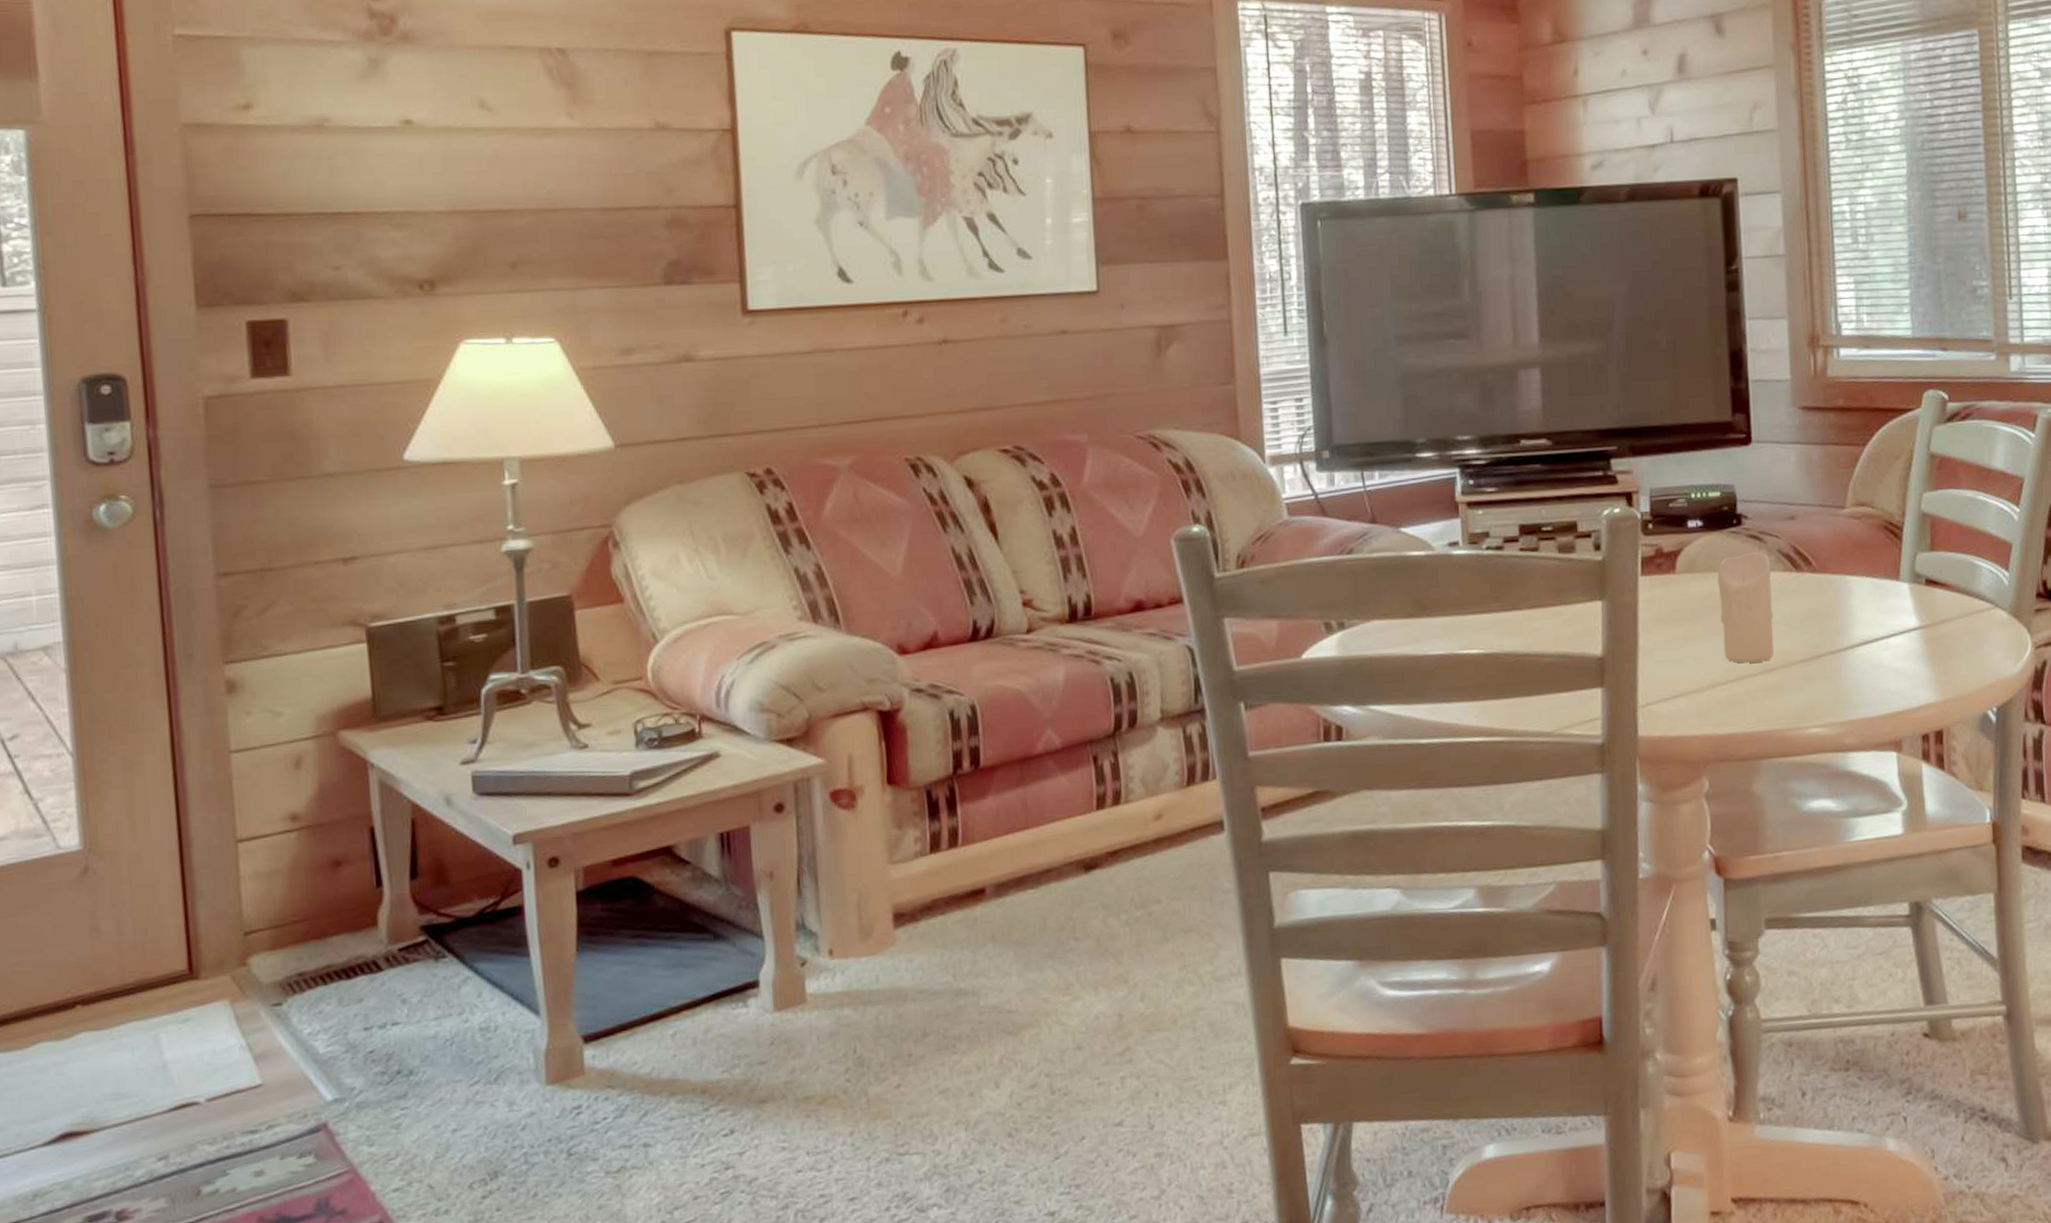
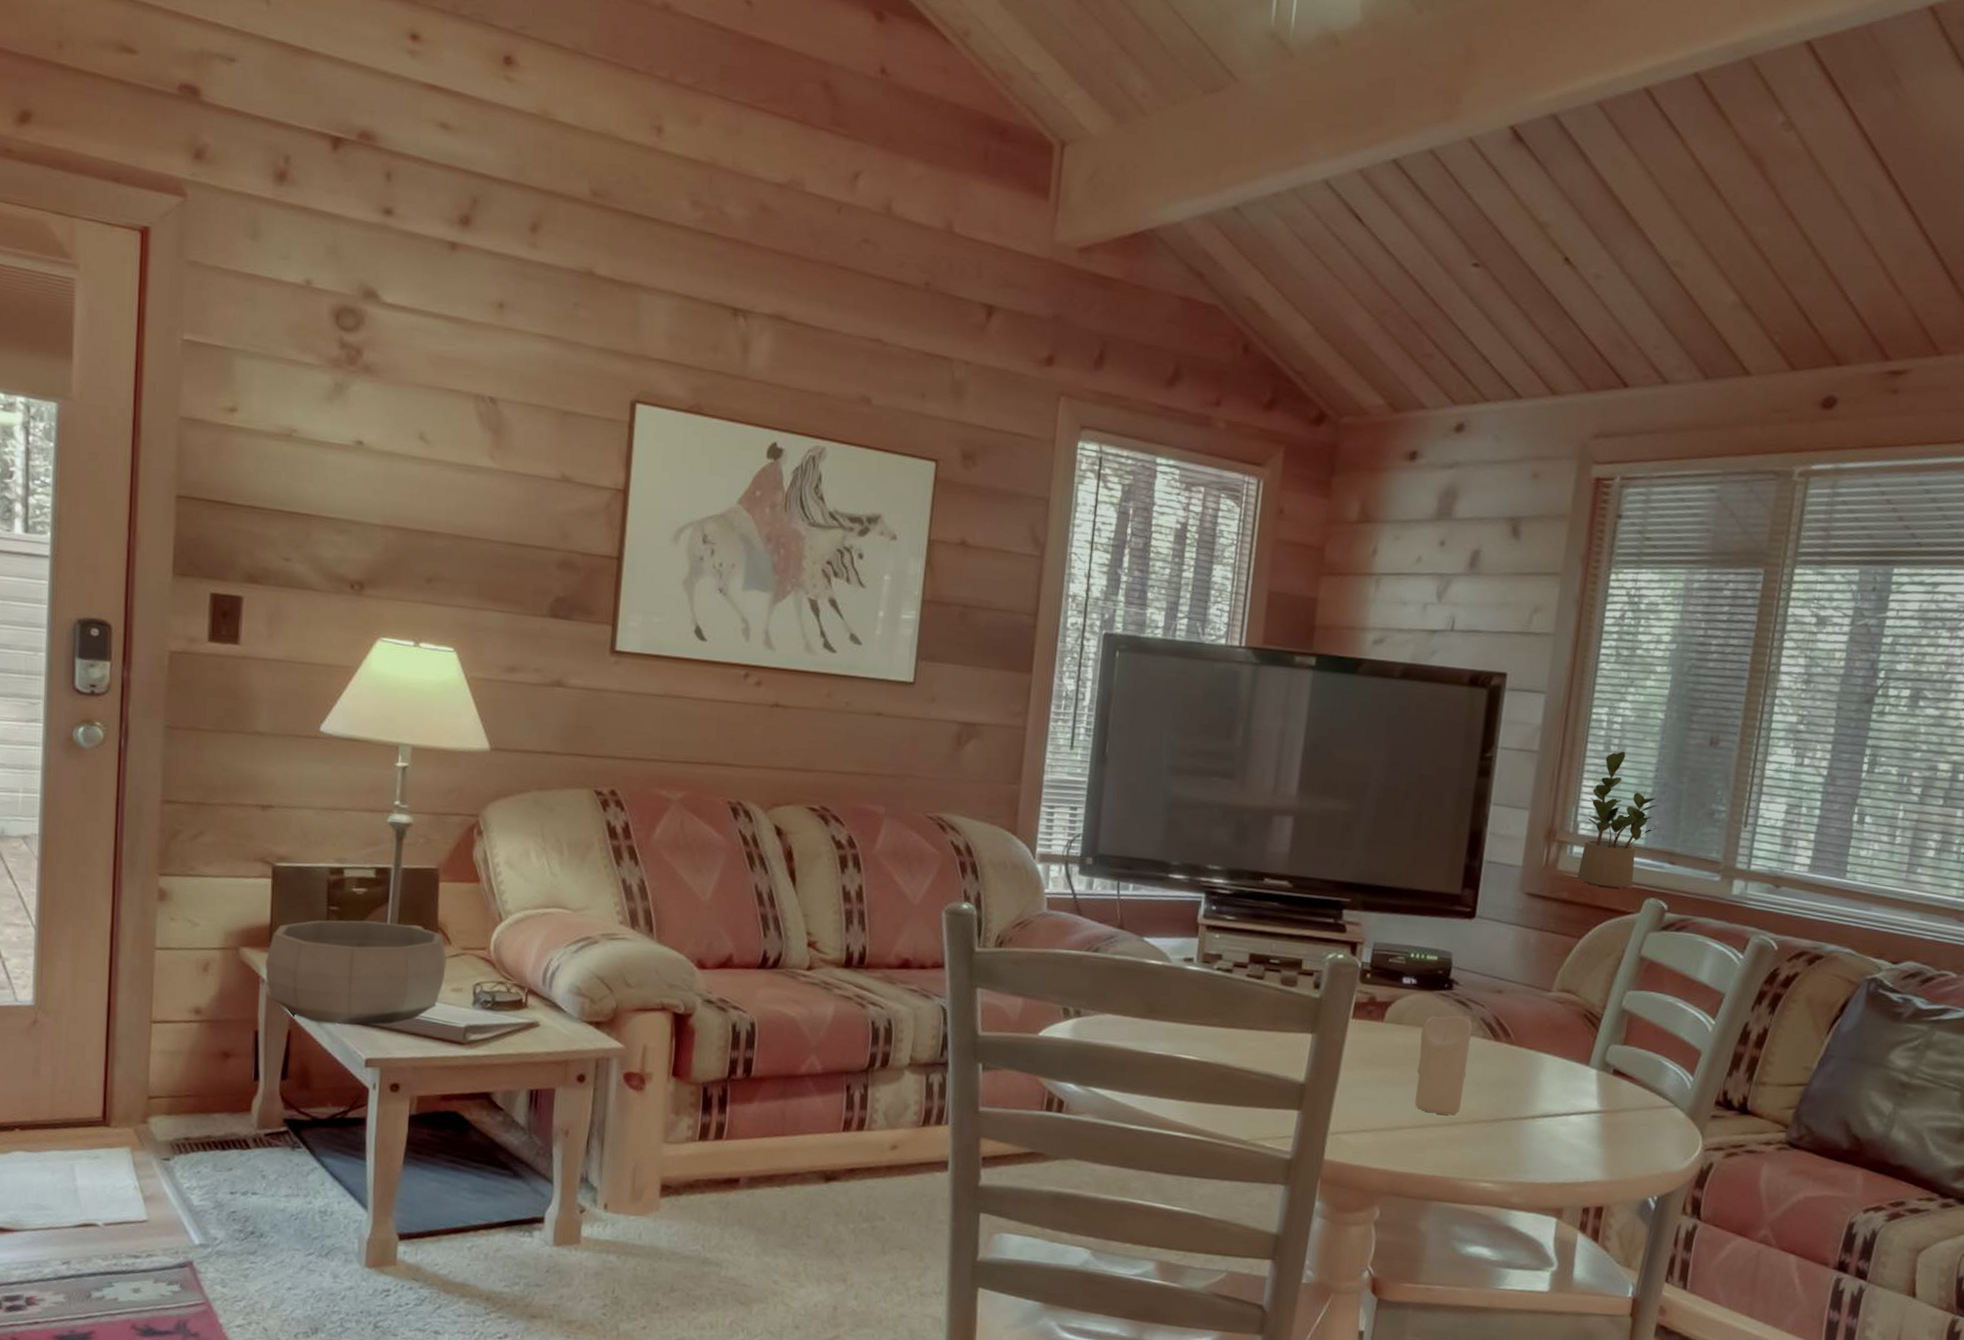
decorative bowl: none [372,666,597,803] -> present [264,920,447,1026]
potted plant: none [1848,240,1923,387] -> present [1577,751,1658,889]

